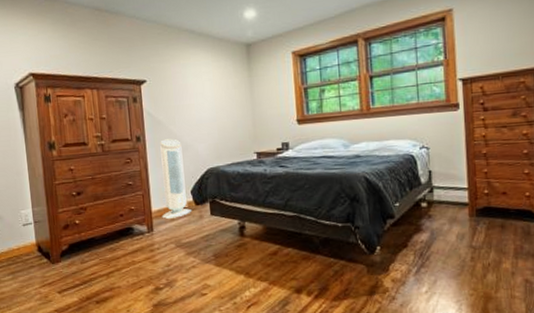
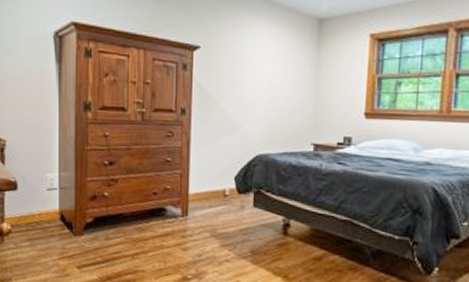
air purifier: present [160,139,191,219] -> none [199,116,232,205]

